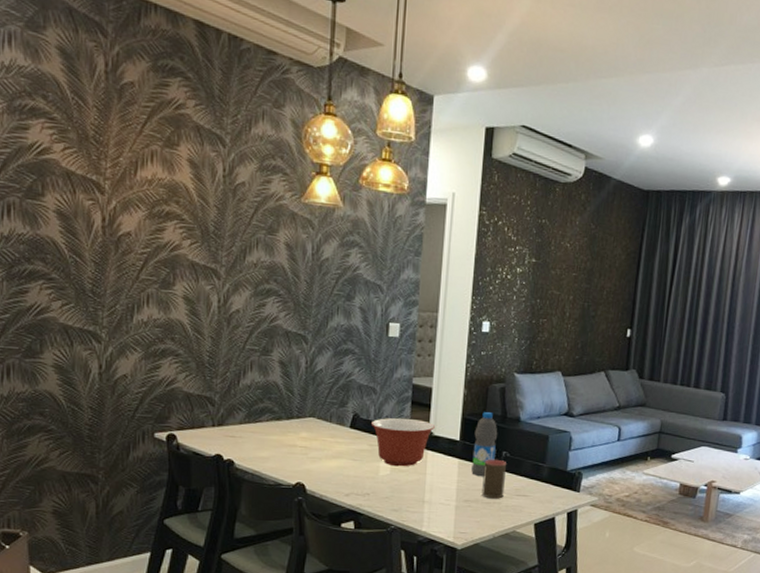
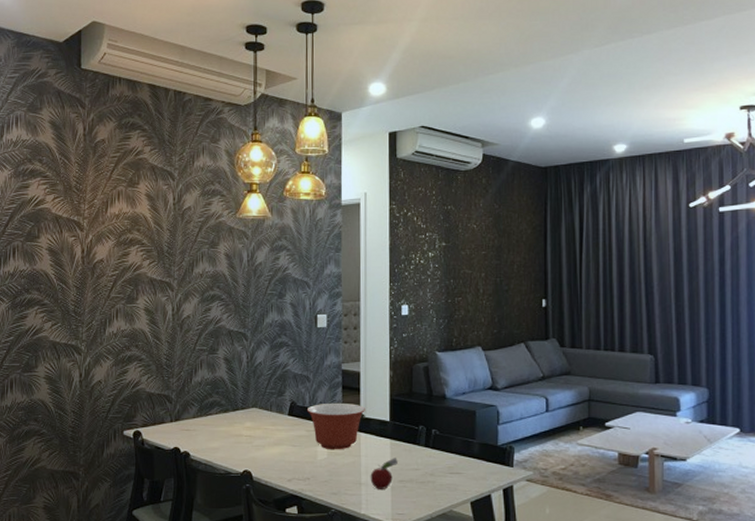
fruit: none [434,477,464,508] -> present [370,458,398,489]
water bottle: present [471,412,498,476] -> none [403,392,426,455]
cup: present [482,459,506,499] -> none [415,437,438,478]

